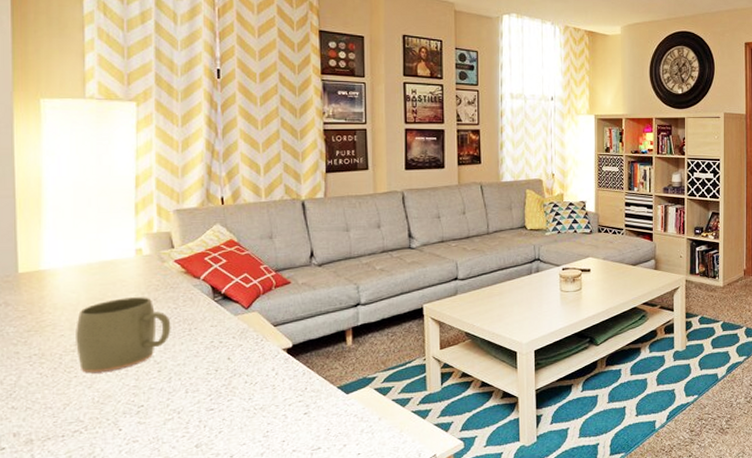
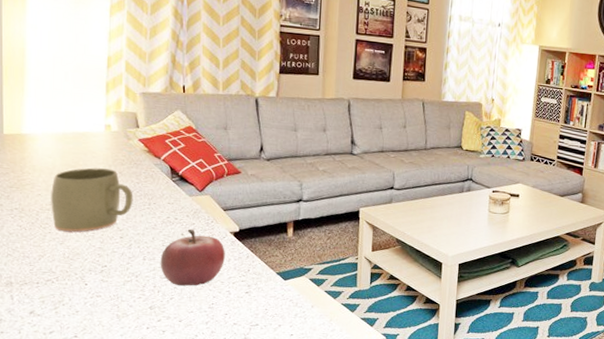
fruit: none [205,351,278,416] -> present [160,229,225,286]

